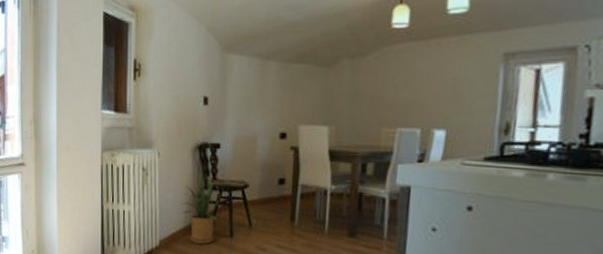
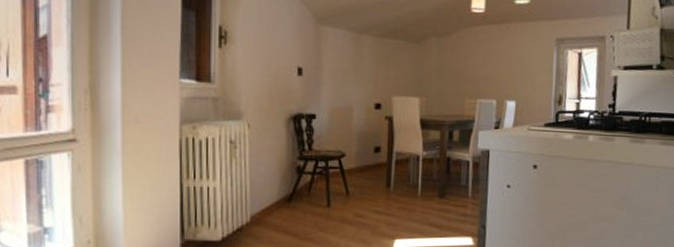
house plant: present [181,175,221,245] -> none [274,146,317,216]

